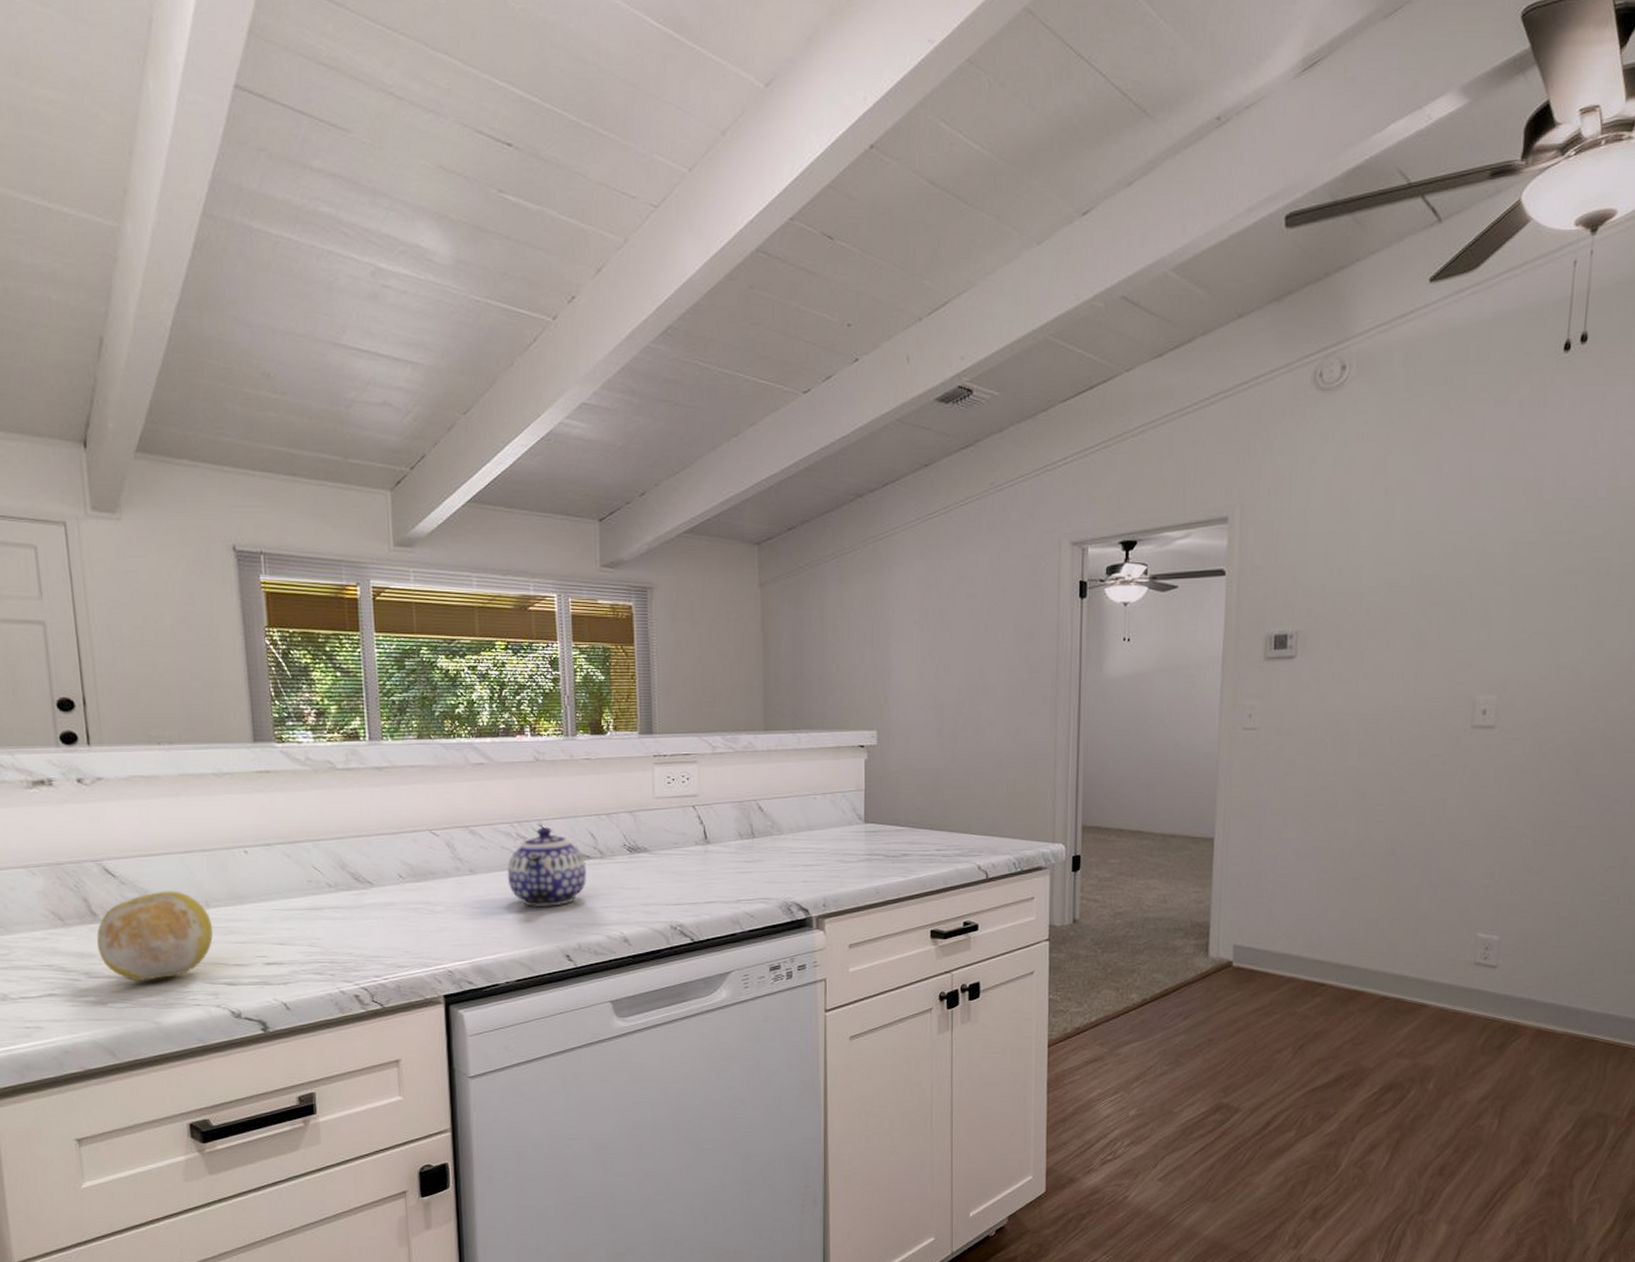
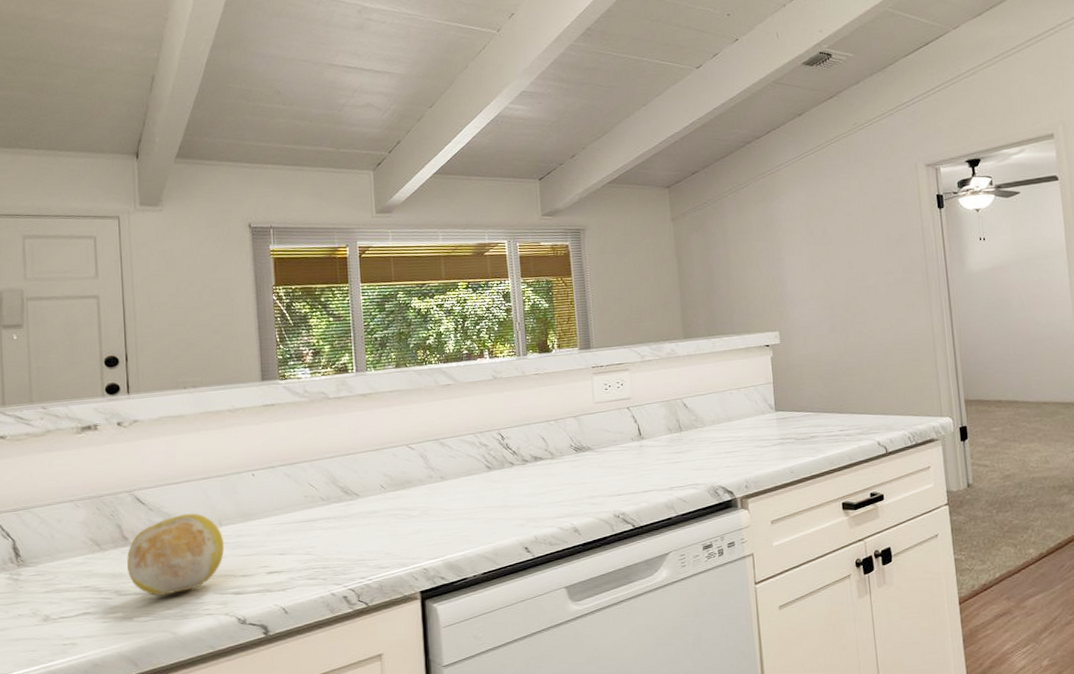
teapot: present [507,827,586,908] -> none [472,435,540,506]

